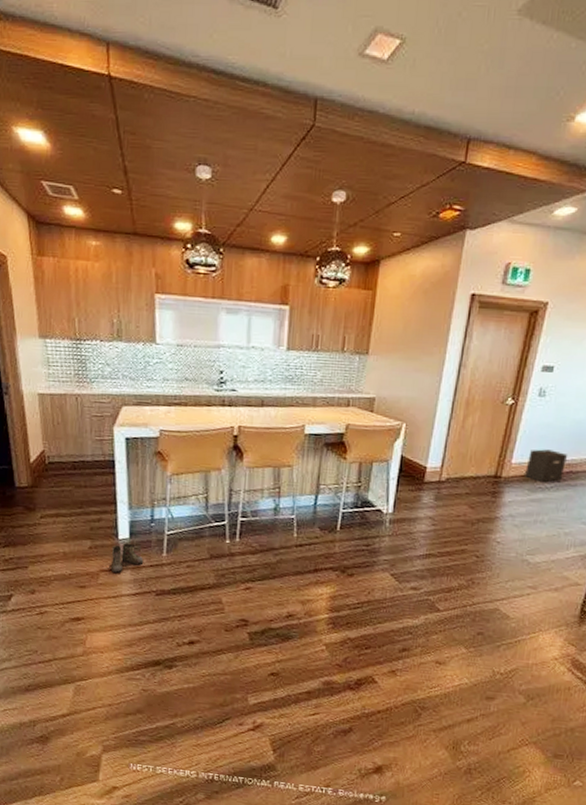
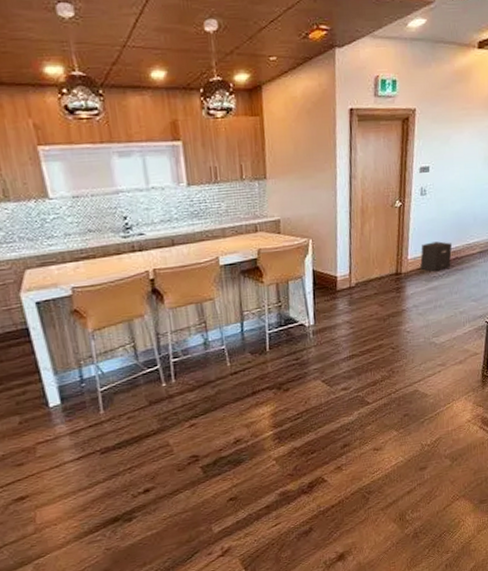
boots: present [110,543,144,574] -> none [45,408,82,443]

